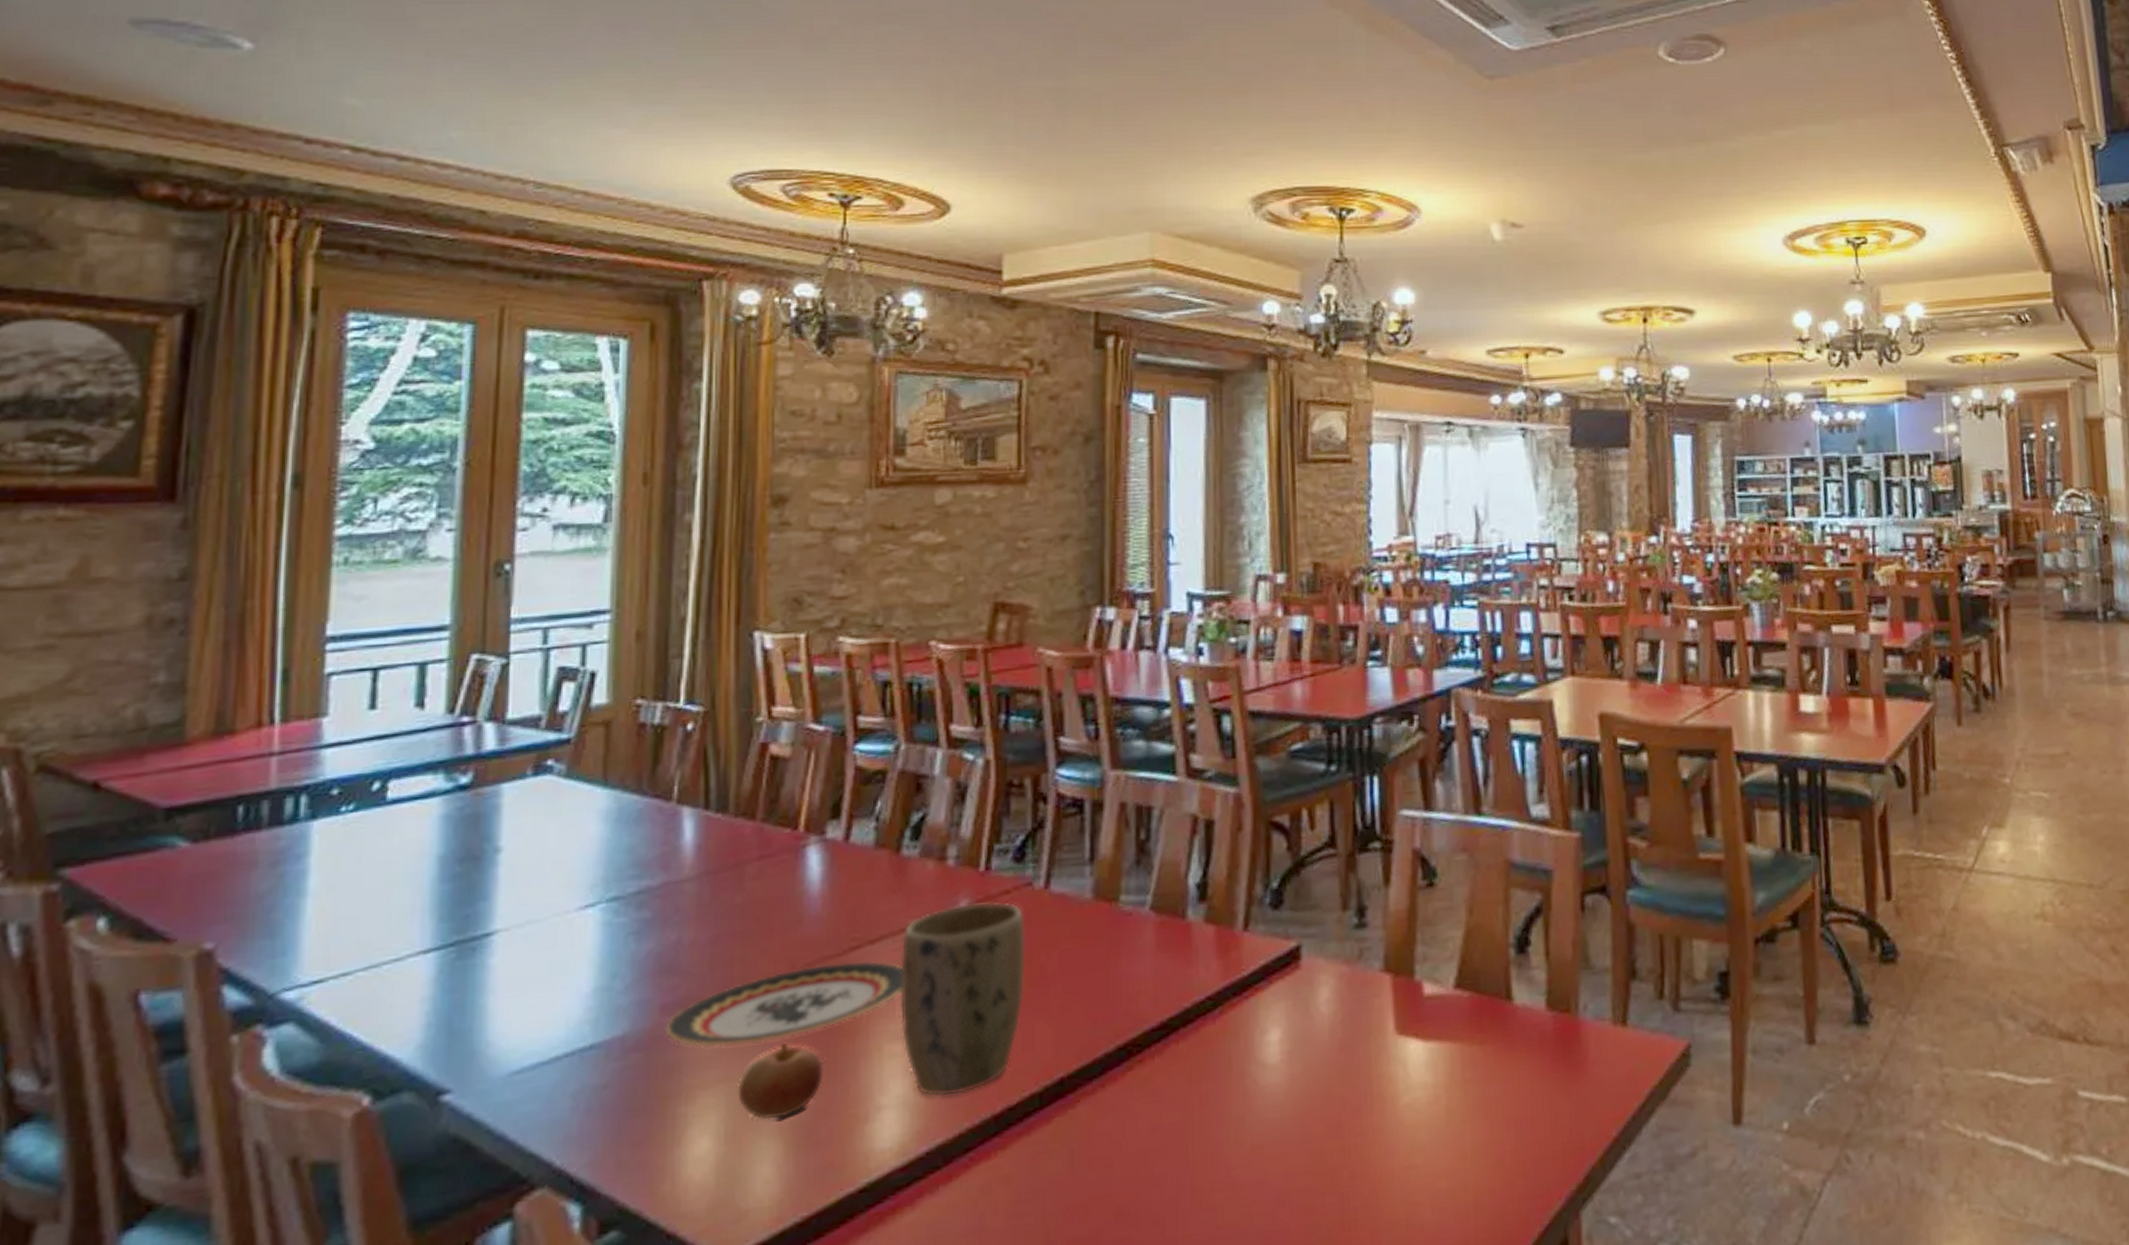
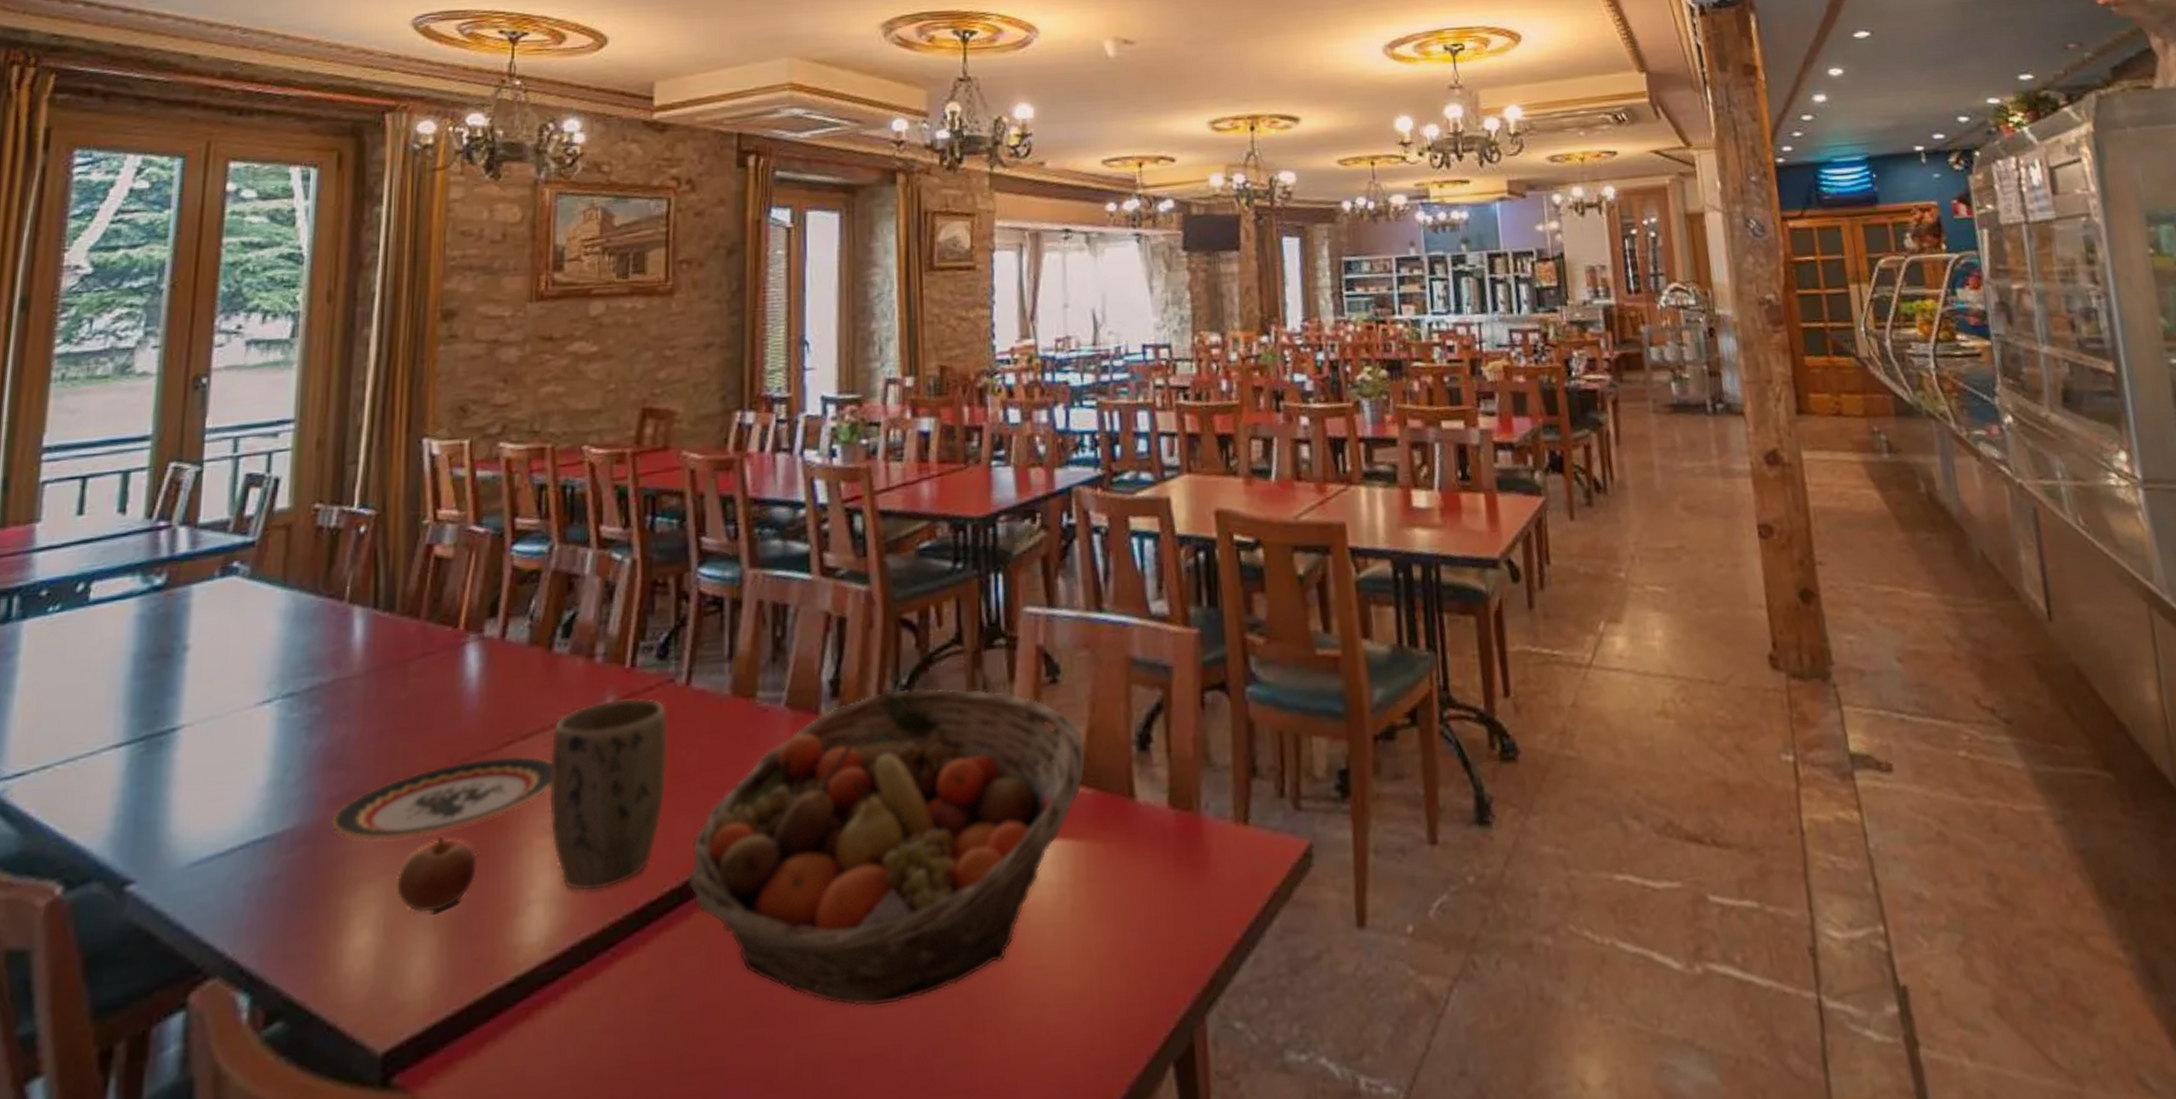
fruit basket: none [1048,891,1463,1208] -> present [687,687,1086,1007]

